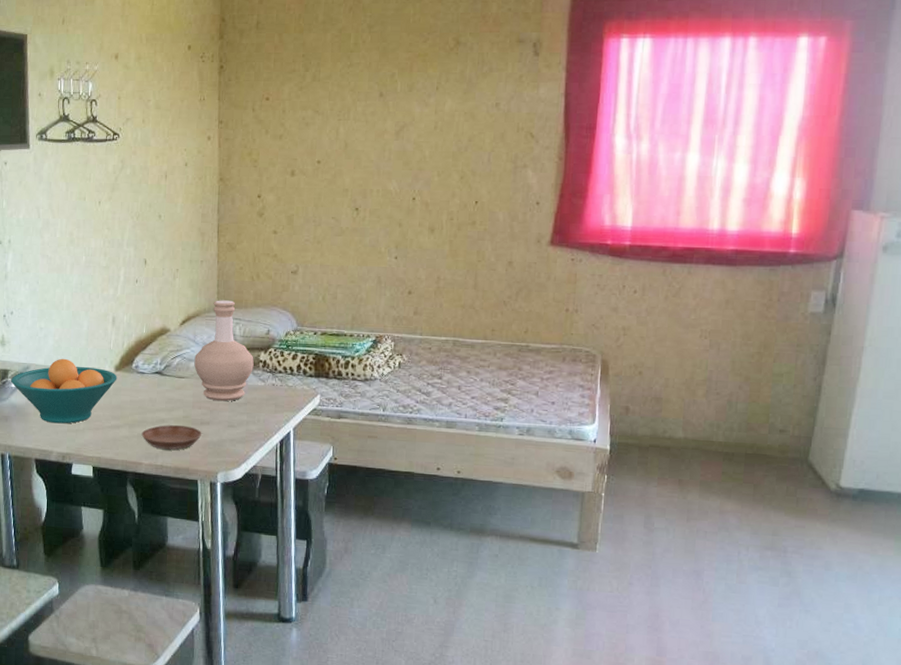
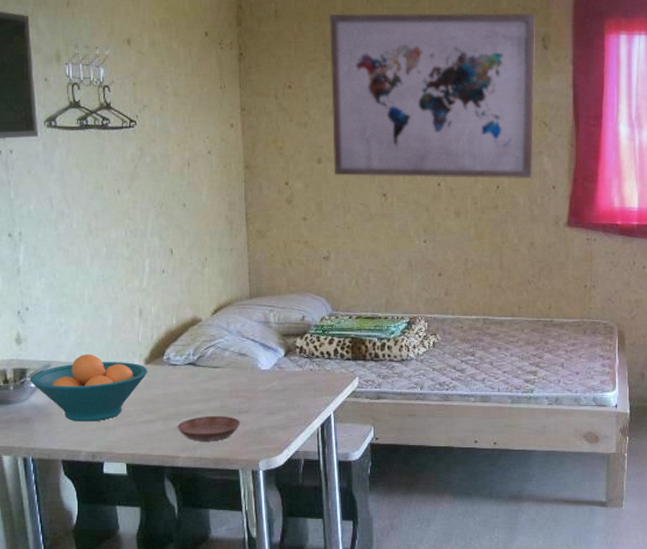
bottle: present [194,300,254,402] -> none [229,288,290,389]
wall art: none [306,17,528,195] -> present [330,13,536,179]

